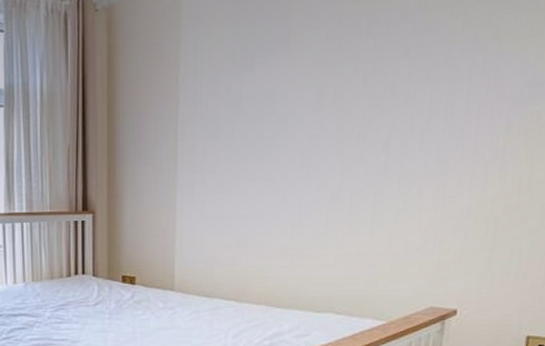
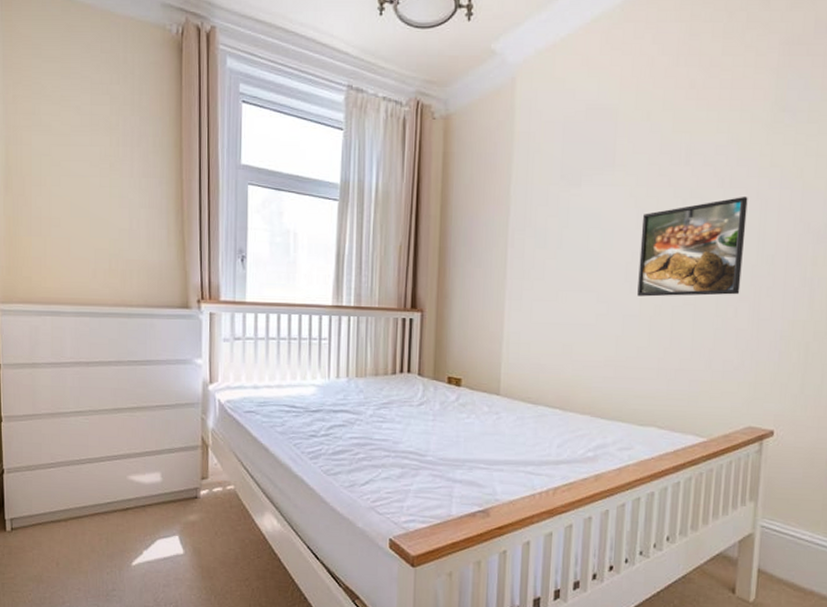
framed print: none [314,64,436,182] -> present [637,196,748,297]

